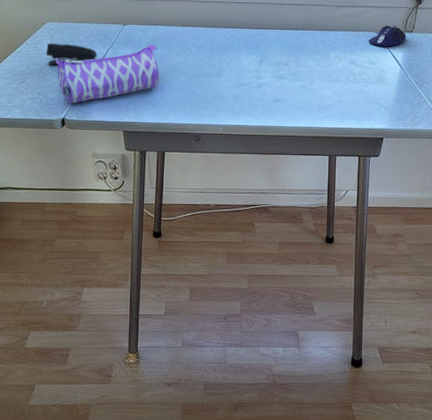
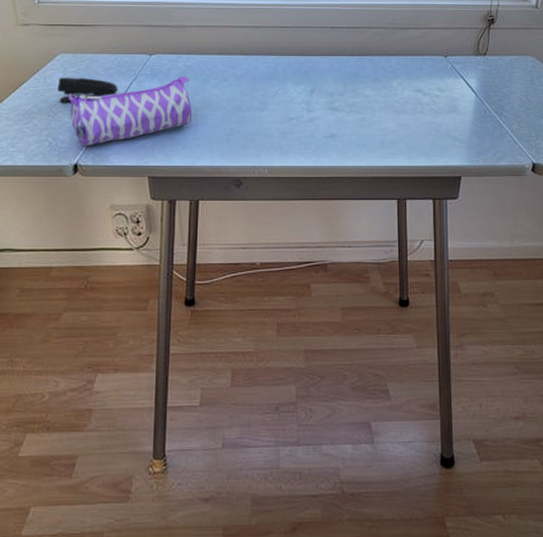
computer mouse: present [368,25,407,47] -> none [436,48,480,72]

